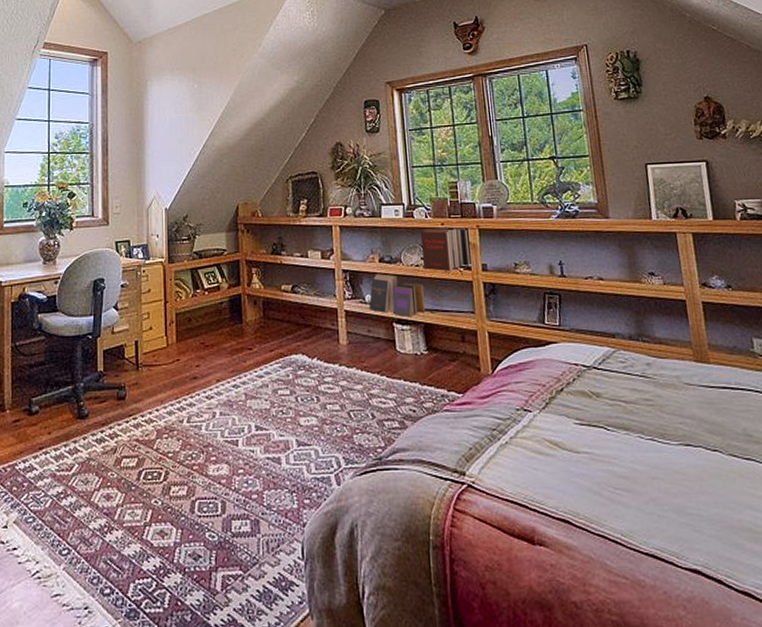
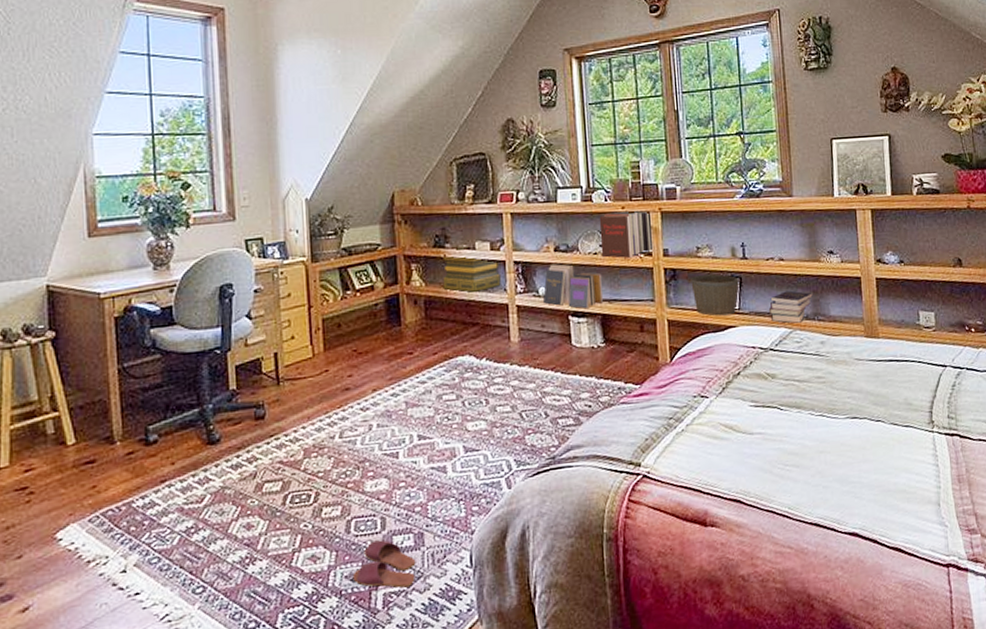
slippers: none [195,523,252,572] -> present [352,539,416,588]
decorative box: none [279,252,331,296] -> present [442,243,501,293]
basket: none [508,290,559,332] -> present [689,274,739,317]
books: none [589,310,635,344] -> present [768,290,813,324]

